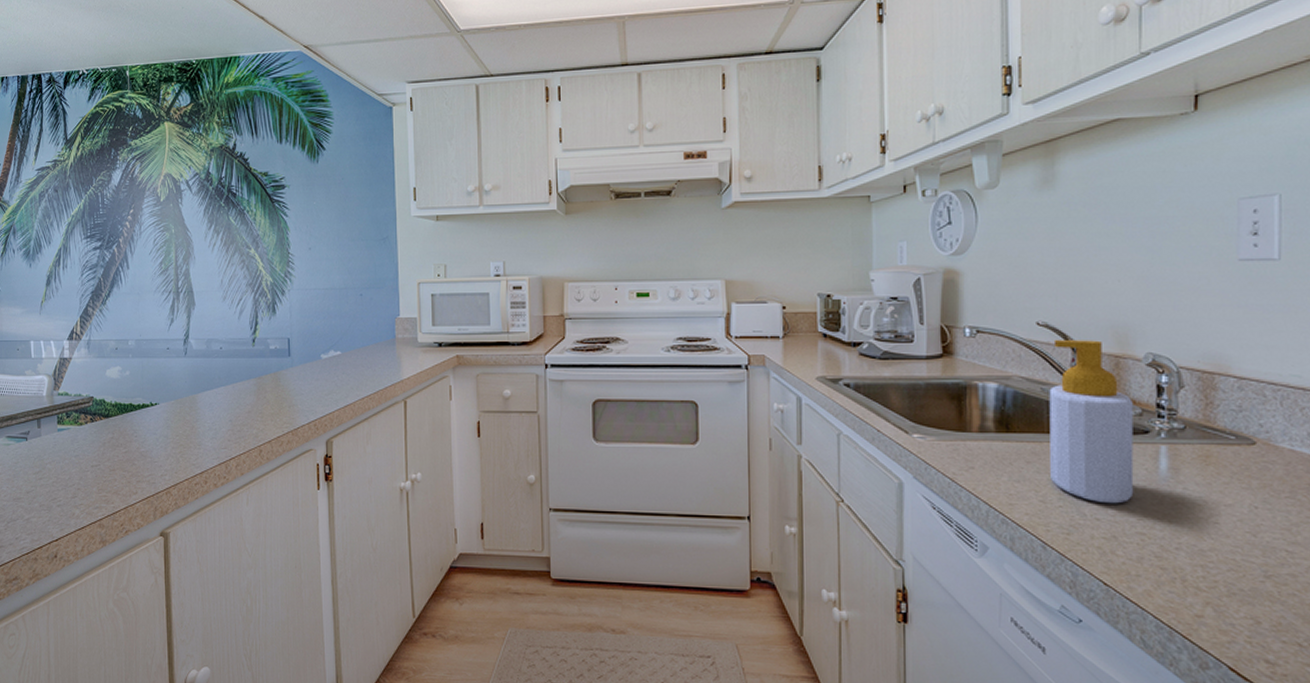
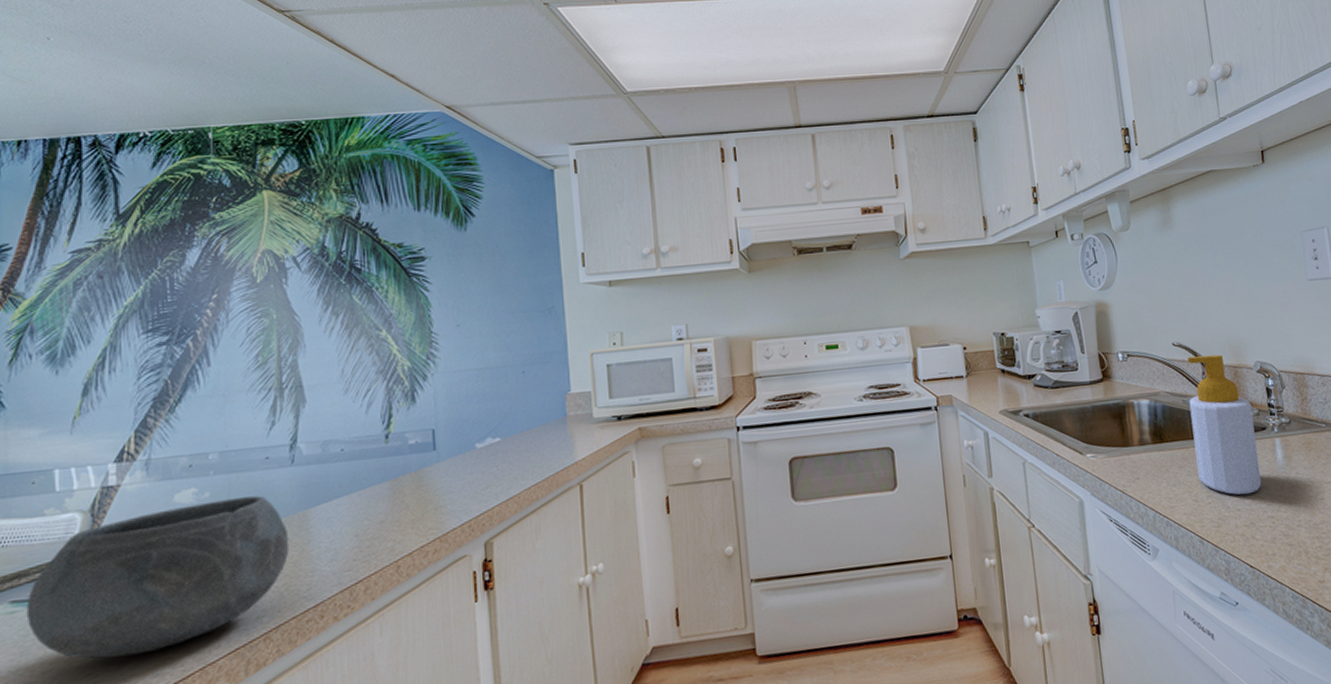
bowl: none [16,379,184,490] -> present [26,495,290,659]

